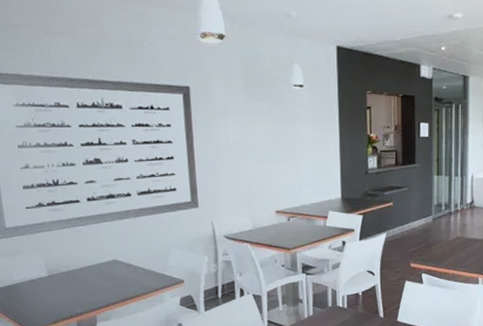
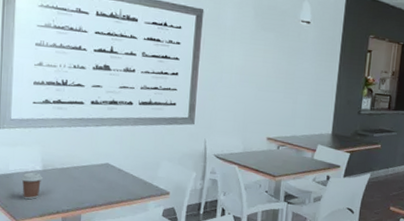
coffee cup: none [27,279,50,308] -> present [21,172,43,200]

